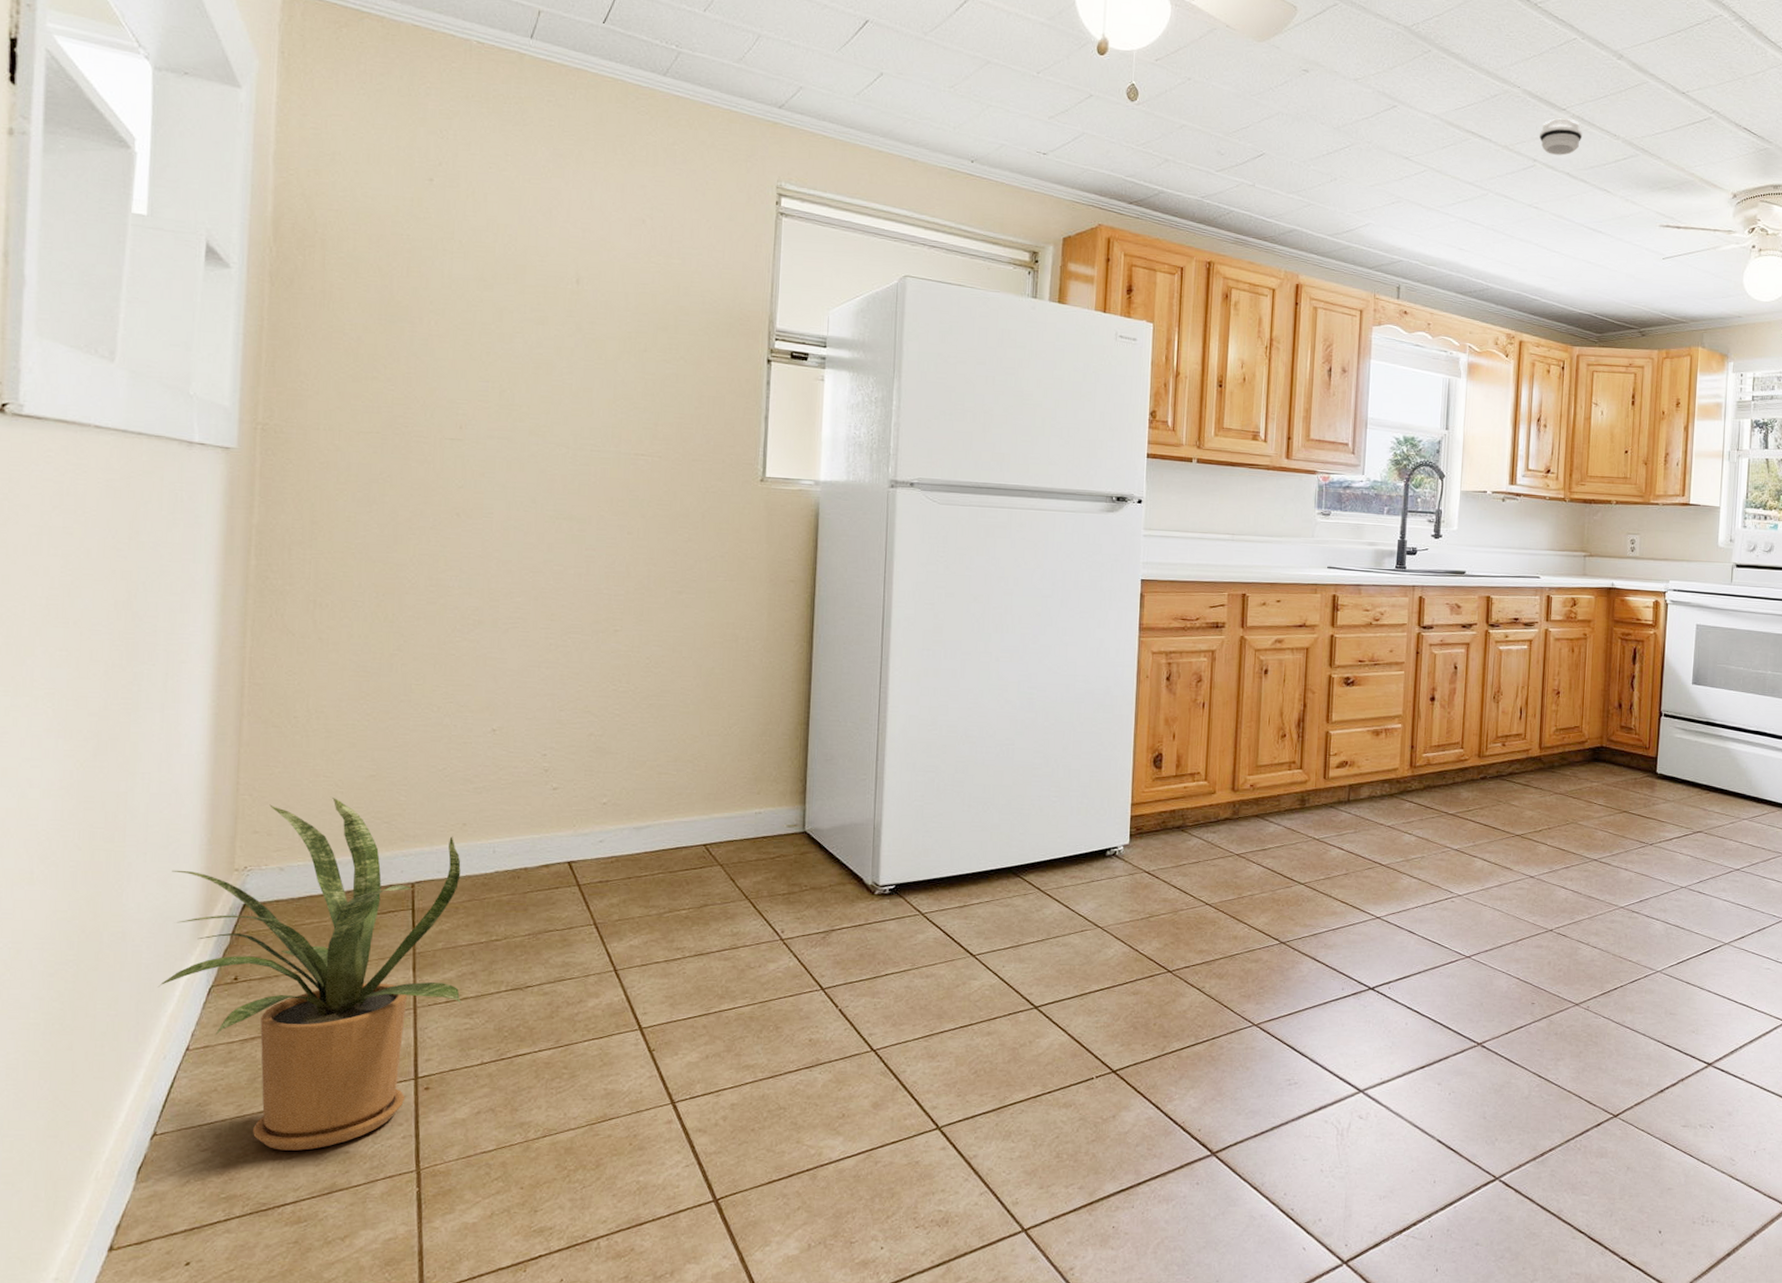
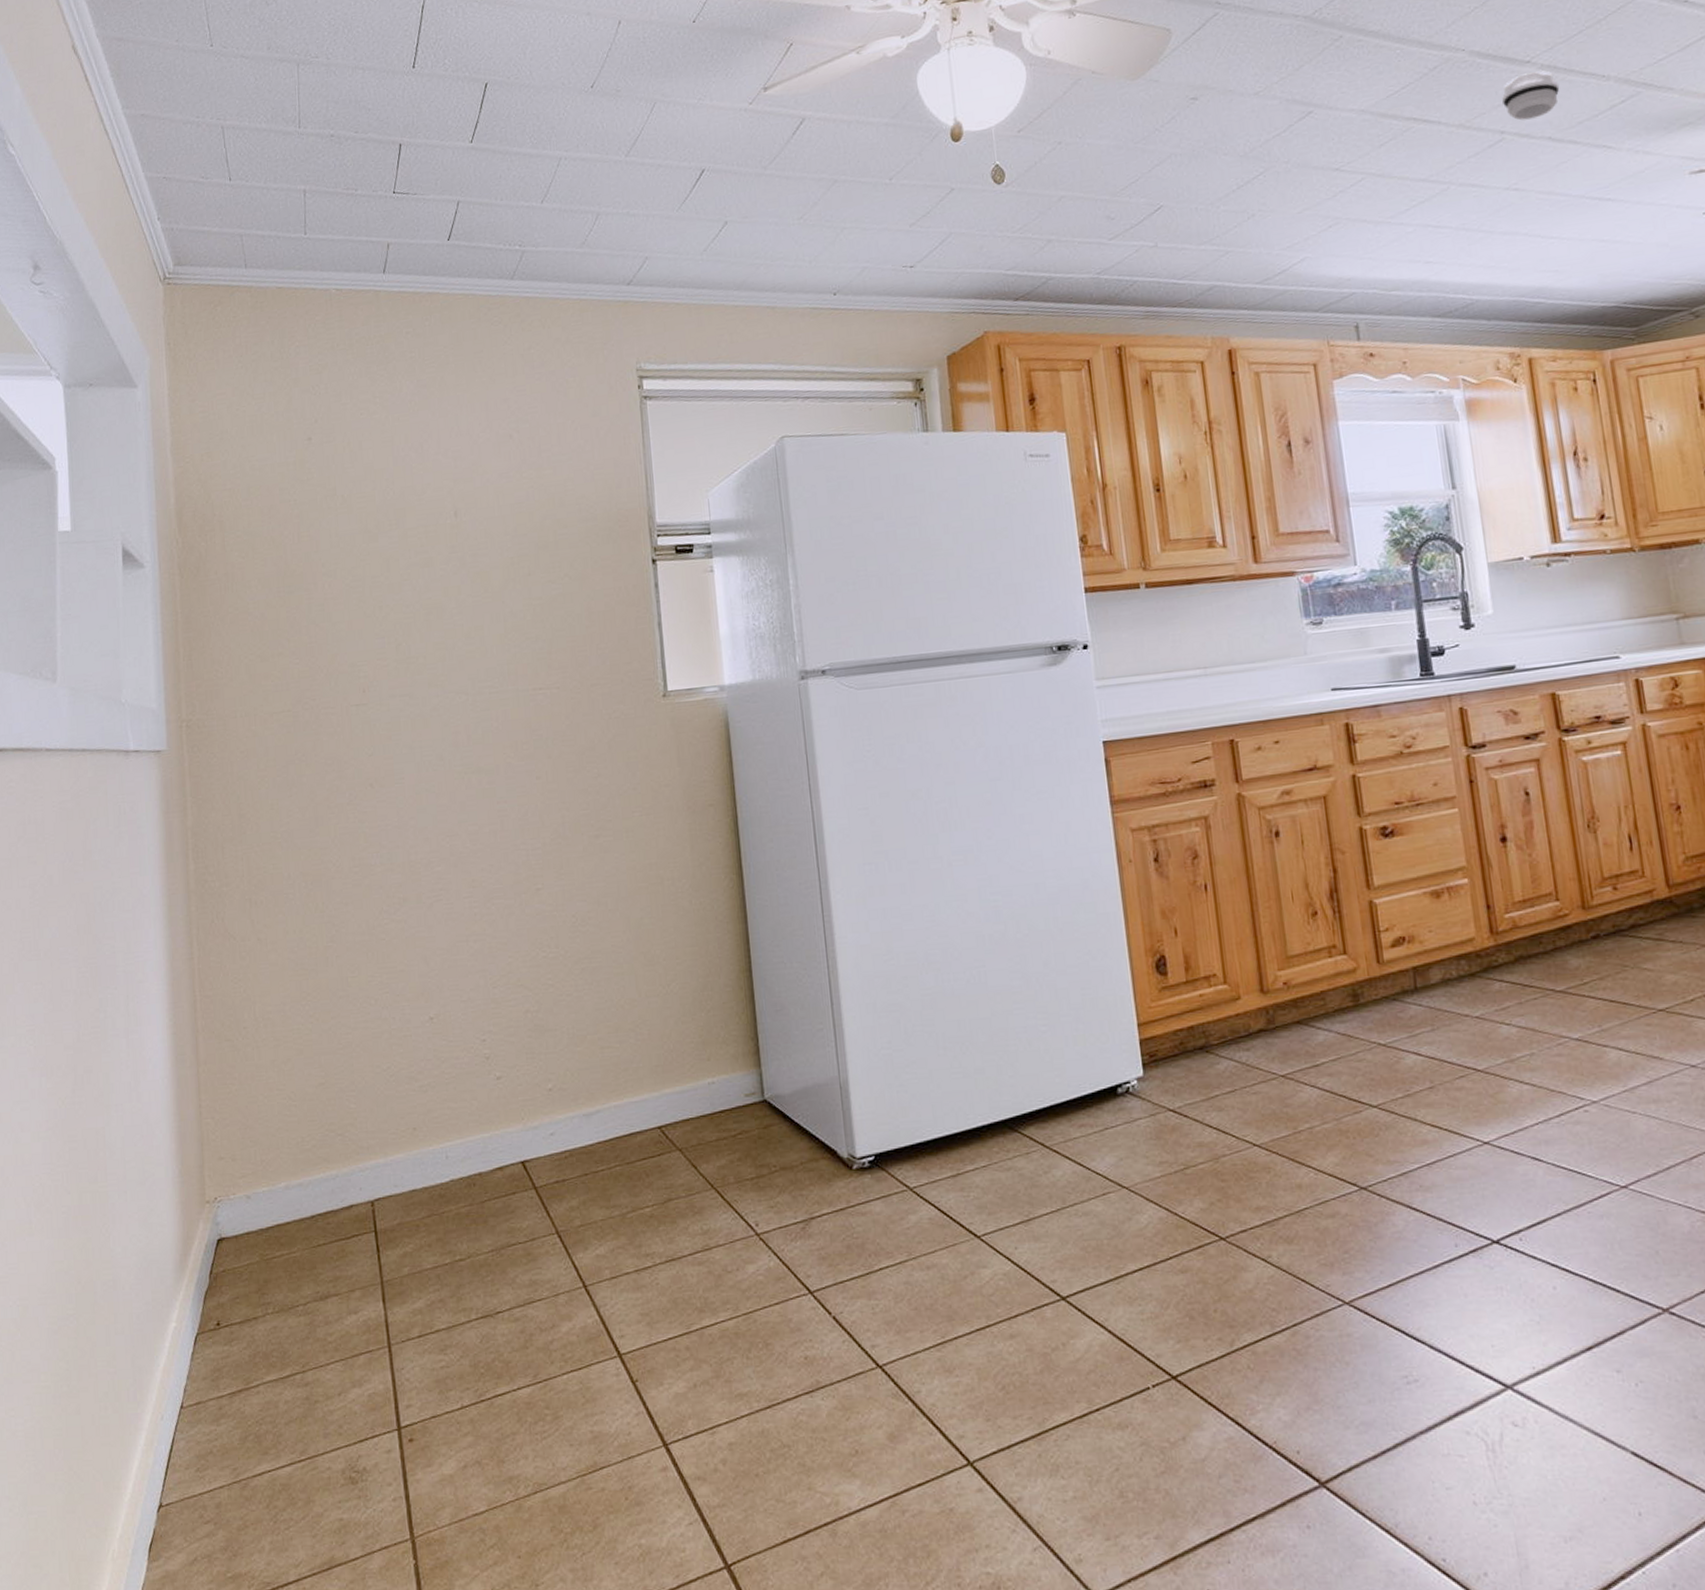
house plant: present [157,796,462,1151] -> none [149,1111,435,1520]

